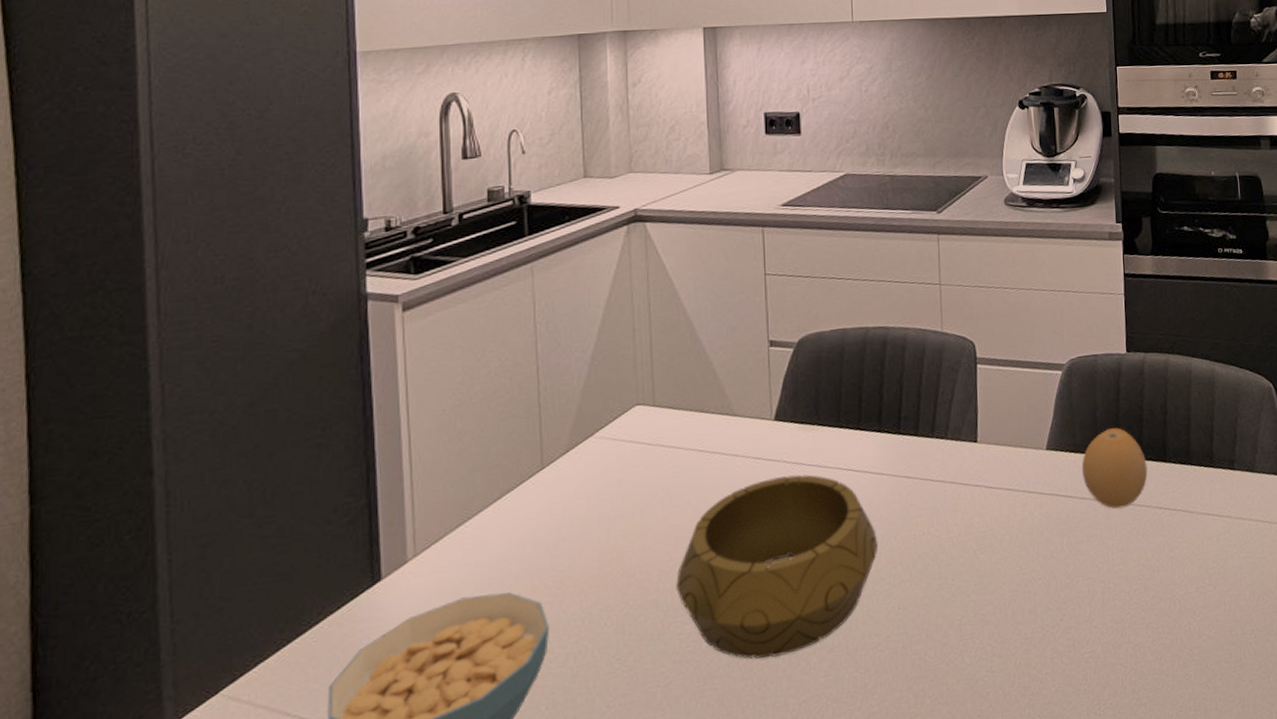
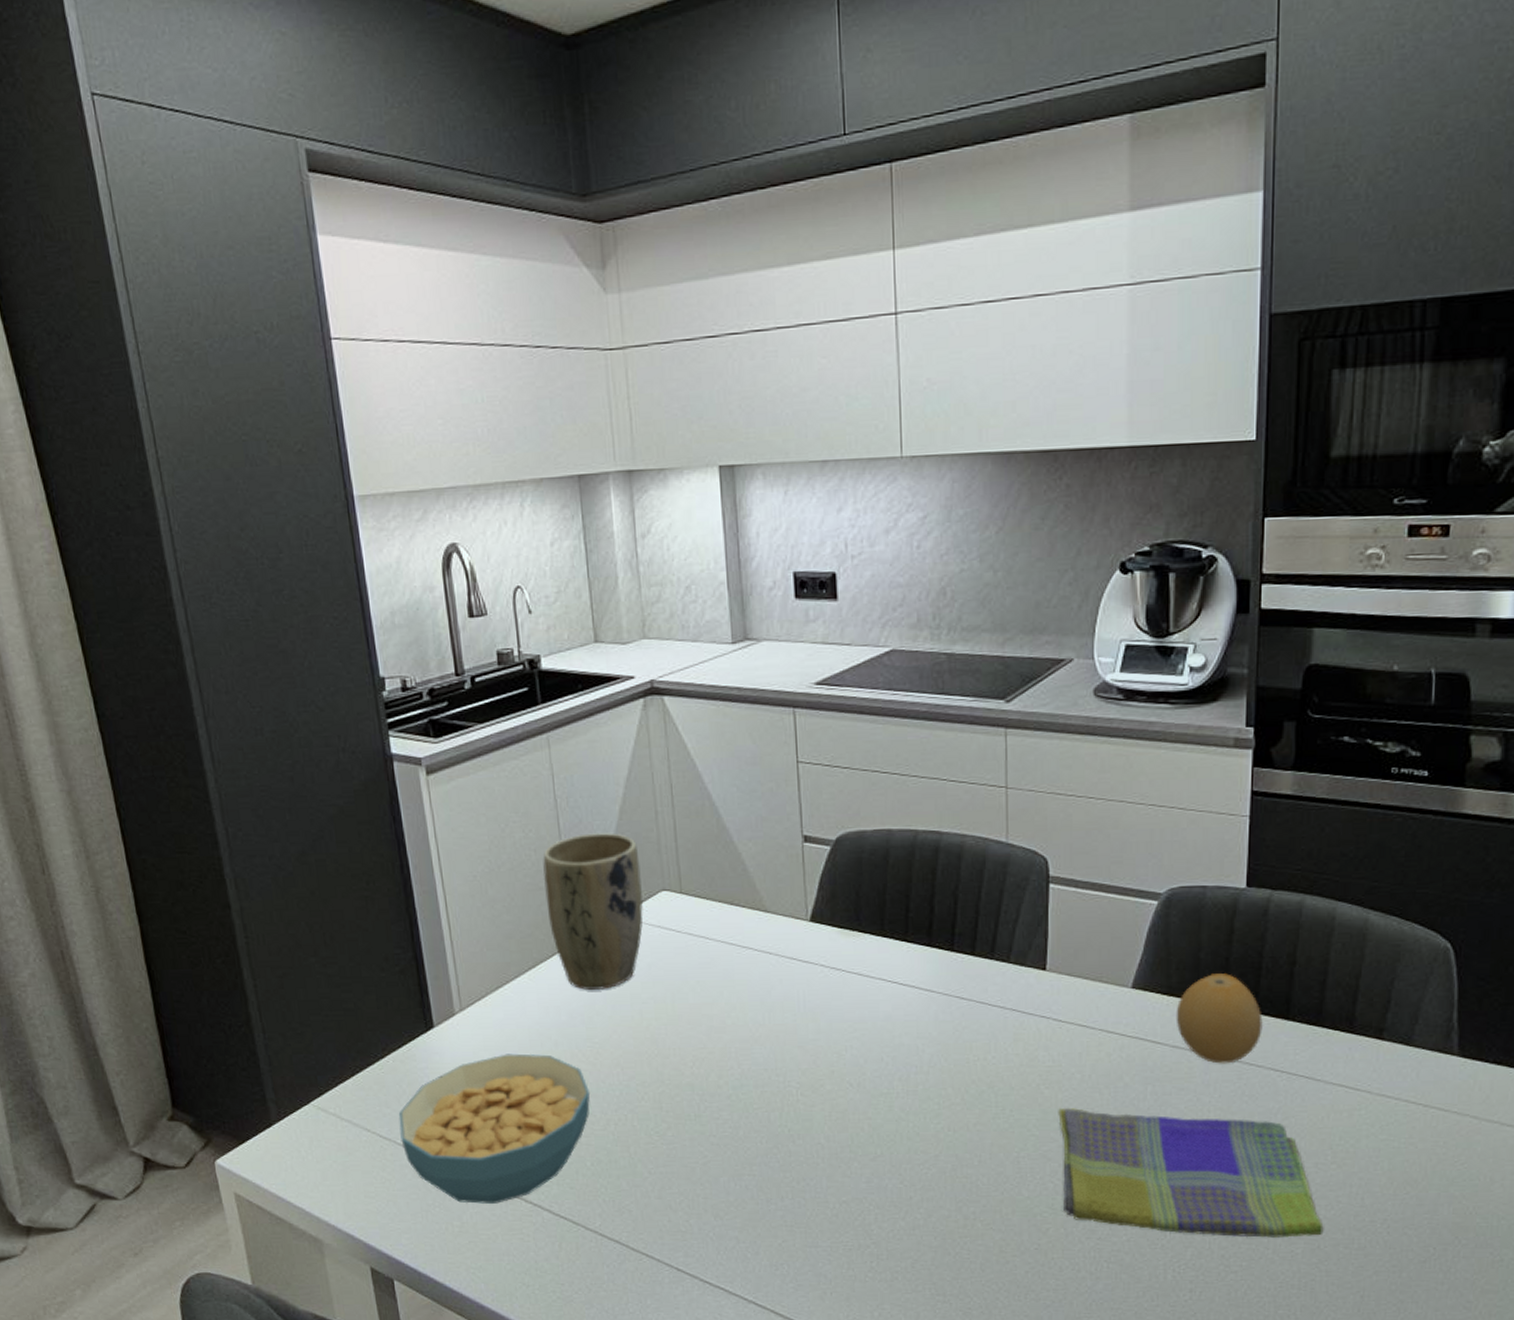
plant pot: none [516,353,617,516] -> present [543,833,644,990]
decorative bowl: present [676,474,878,659] -> none [711,980,926,1157]
dish towel: none [992,555,1209,679] -> present [1058,1107,1324,1238]

